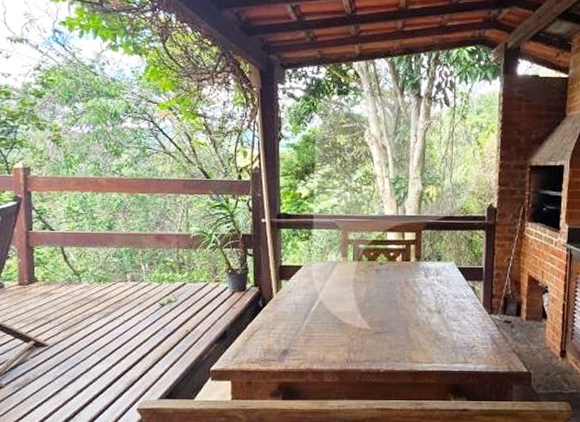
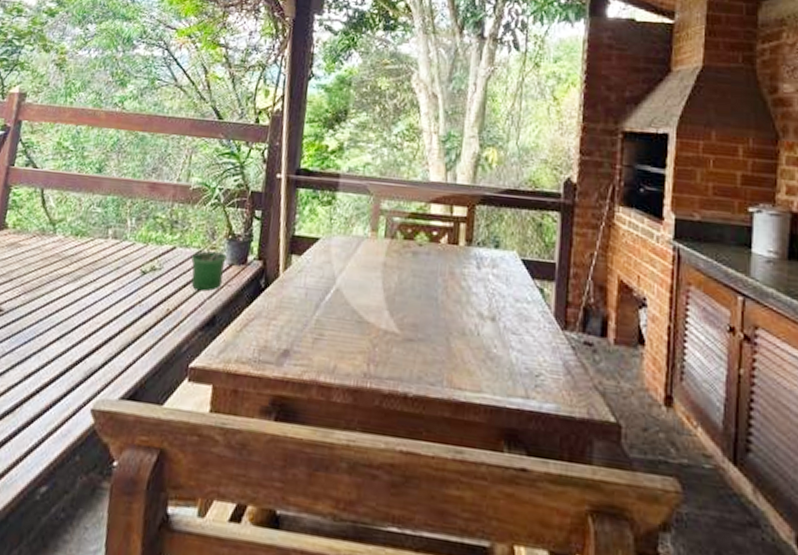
planter: none [199,280,231,313] -> present [191,246,229,291]

